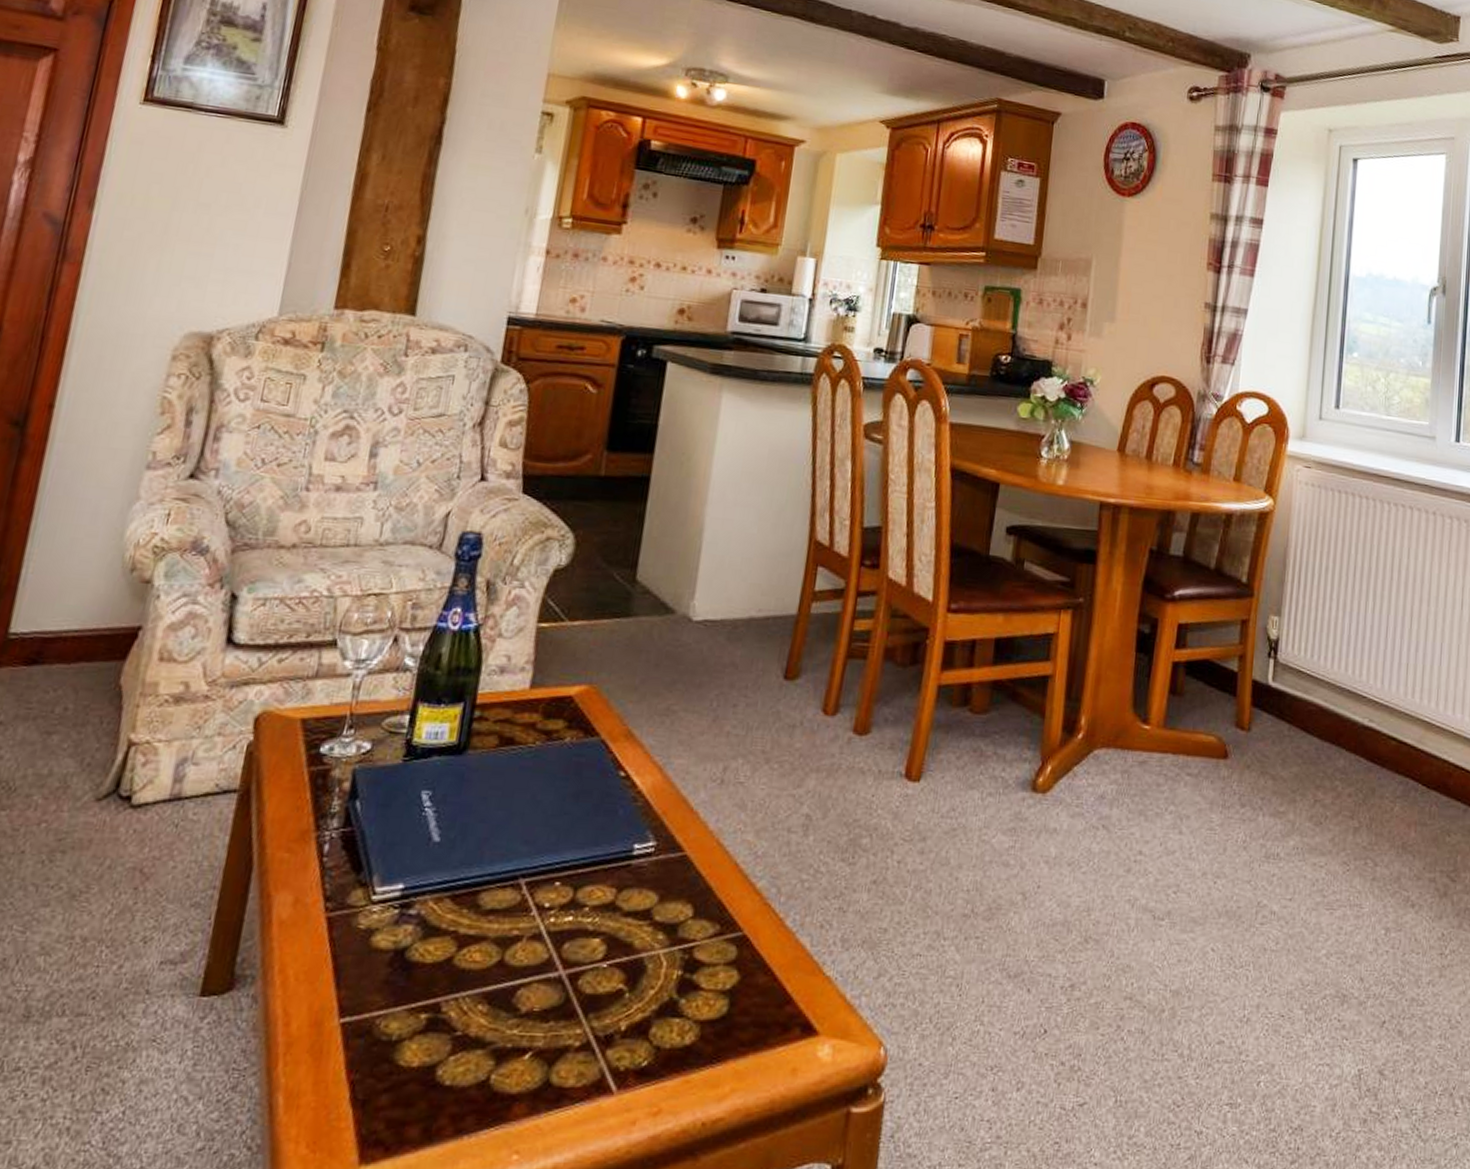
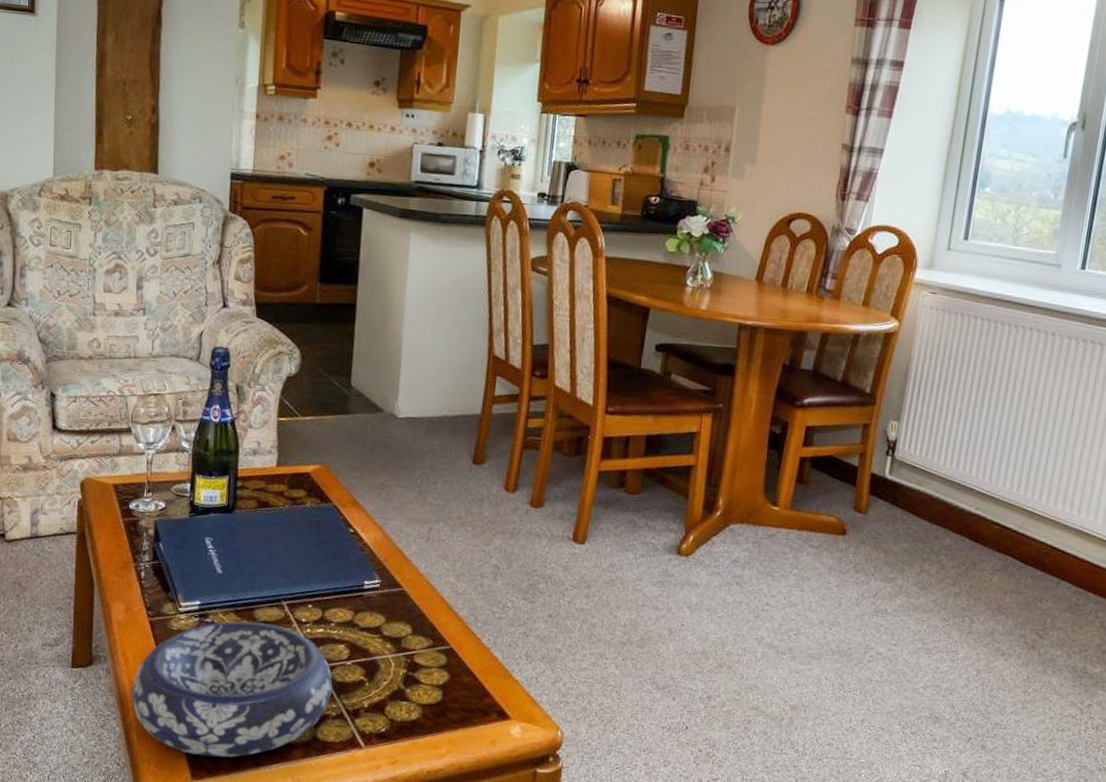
decorative bowl: none [284,910,580,1125] -> present [131,621,332,758]

